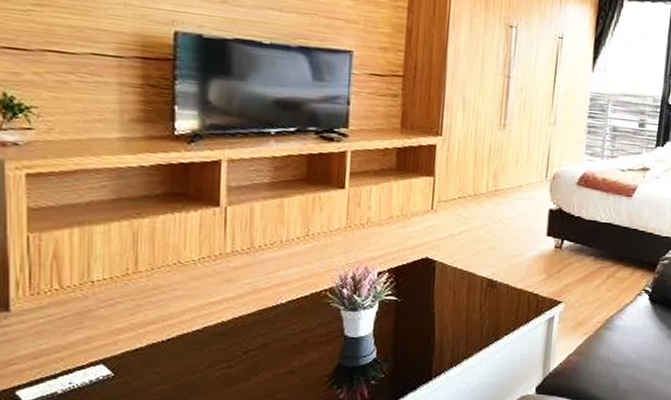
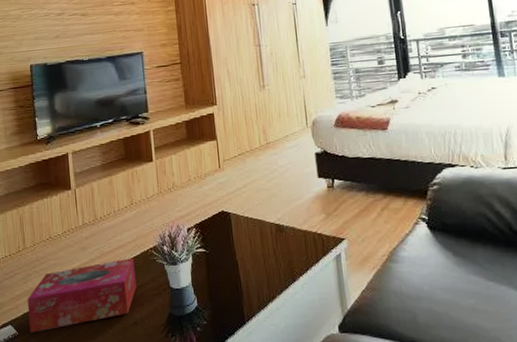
tissue box: none [132,298,300,375] -> present [27,258,137,333]

